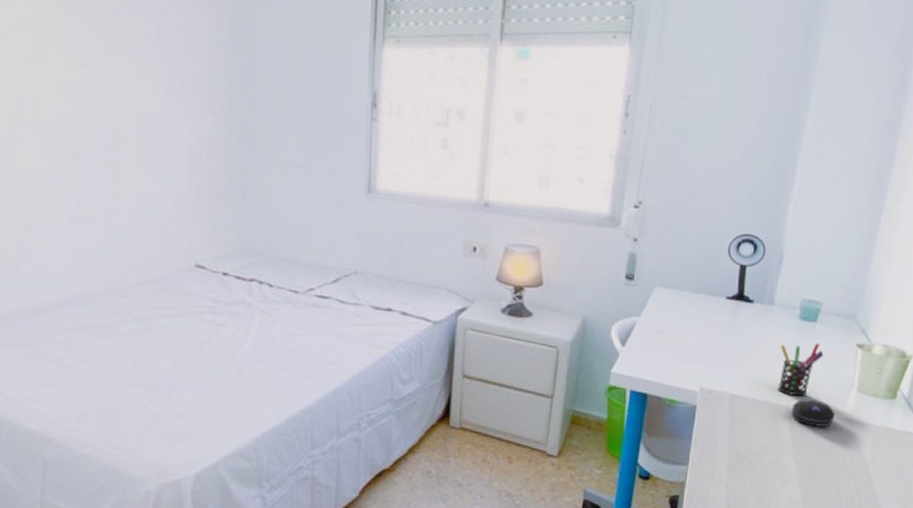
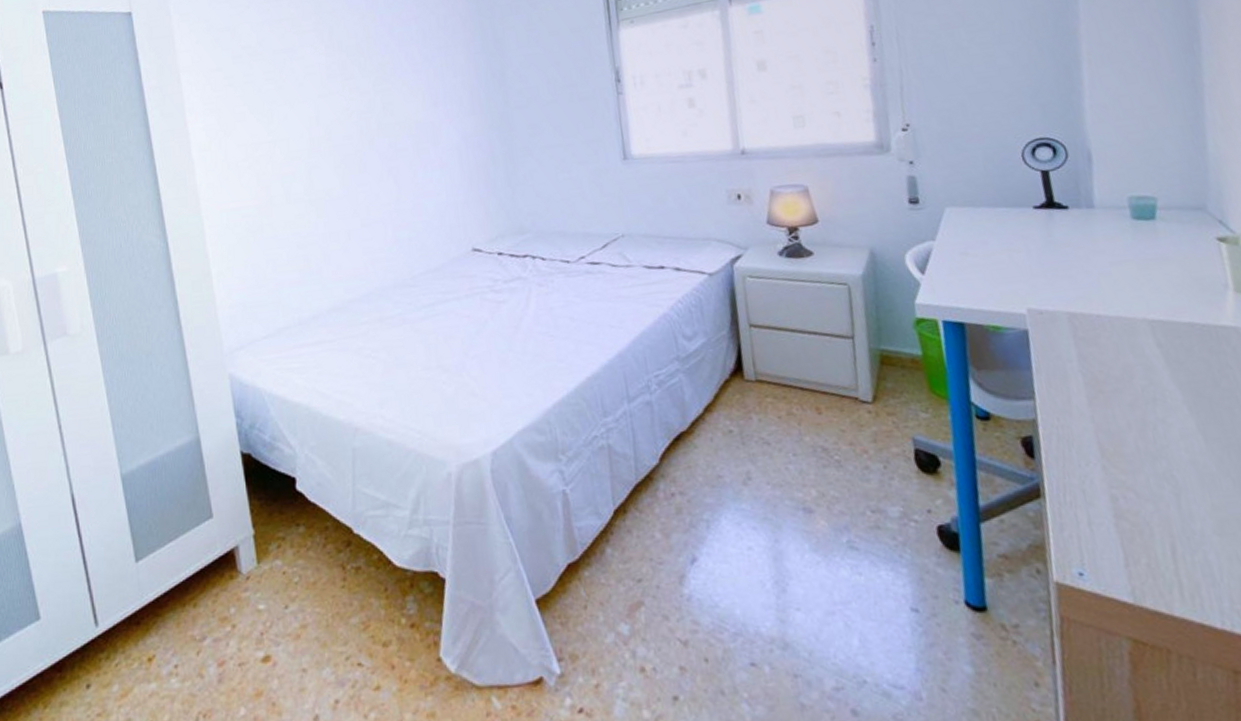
pen holder: present [777,343,824,397] -> none [1115,243,1176,306]
computer mouse: present [791,399,835,427] -> none [1152,307,1214,340]

